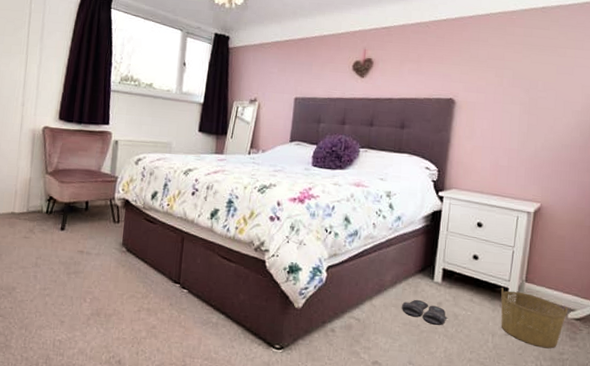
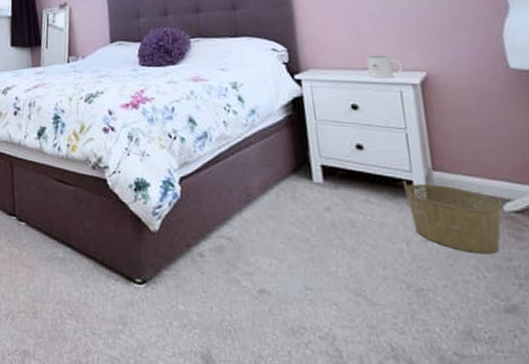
slippers: present [402,299,448,325] -> none [280,206,343,236]
mug: none [496,184,525,205] -> present [366,54,404,79]

